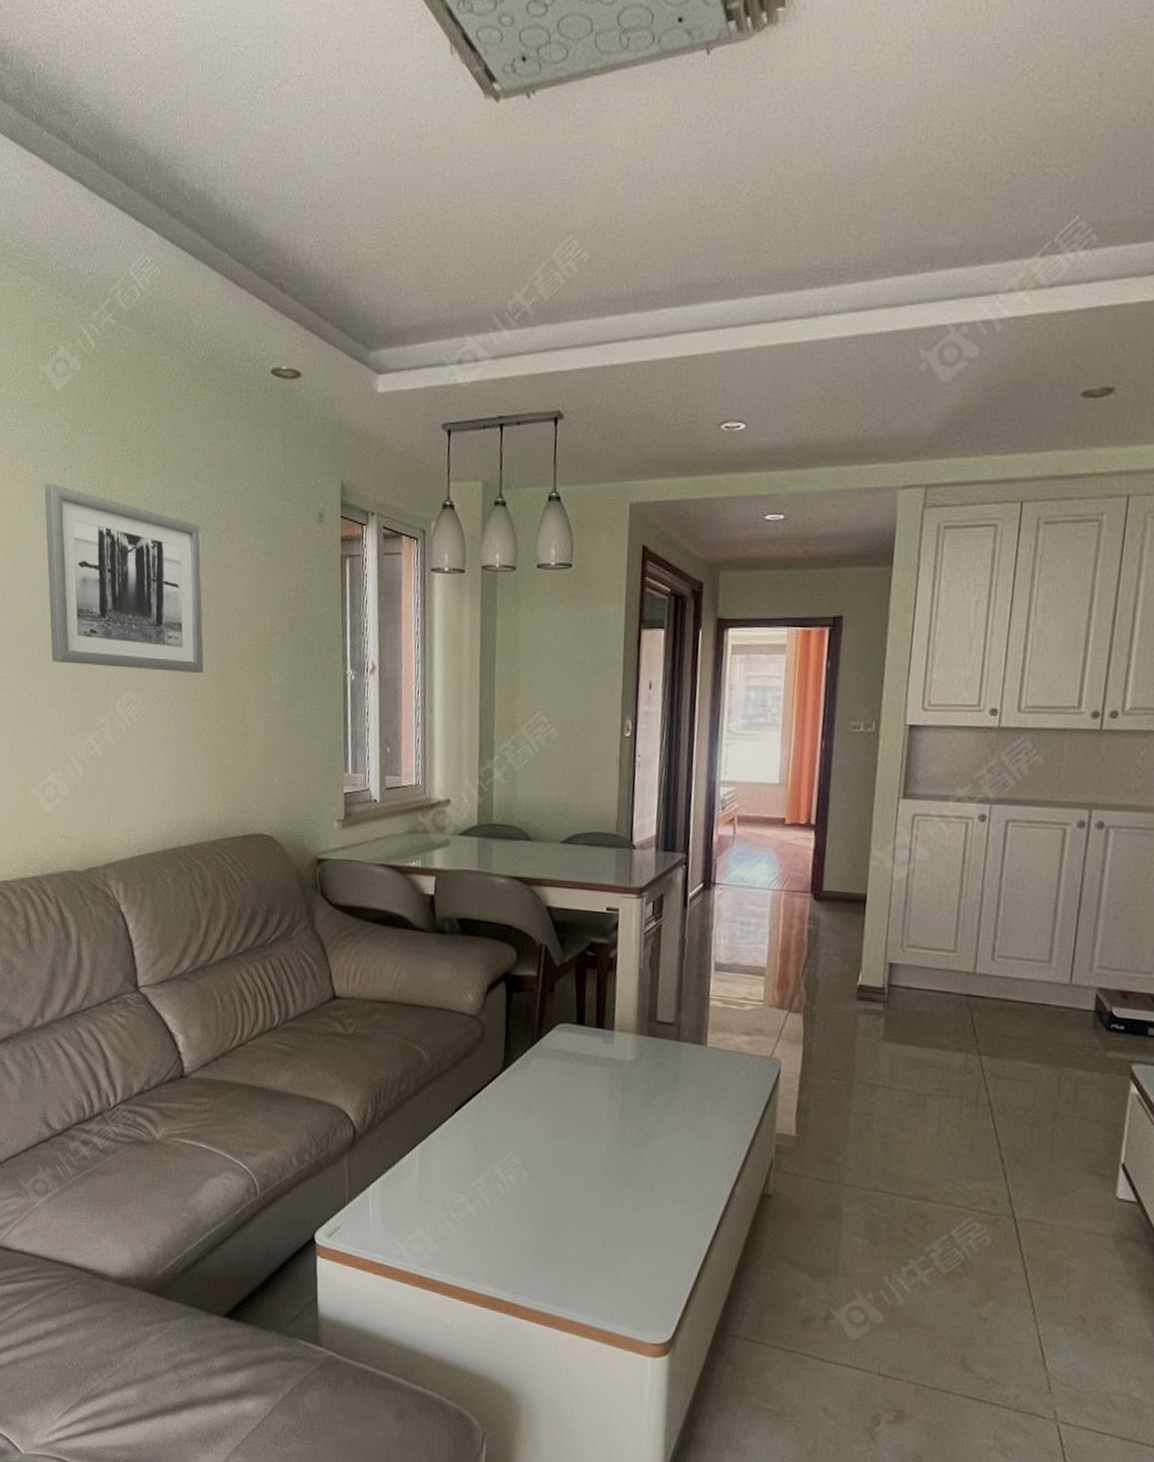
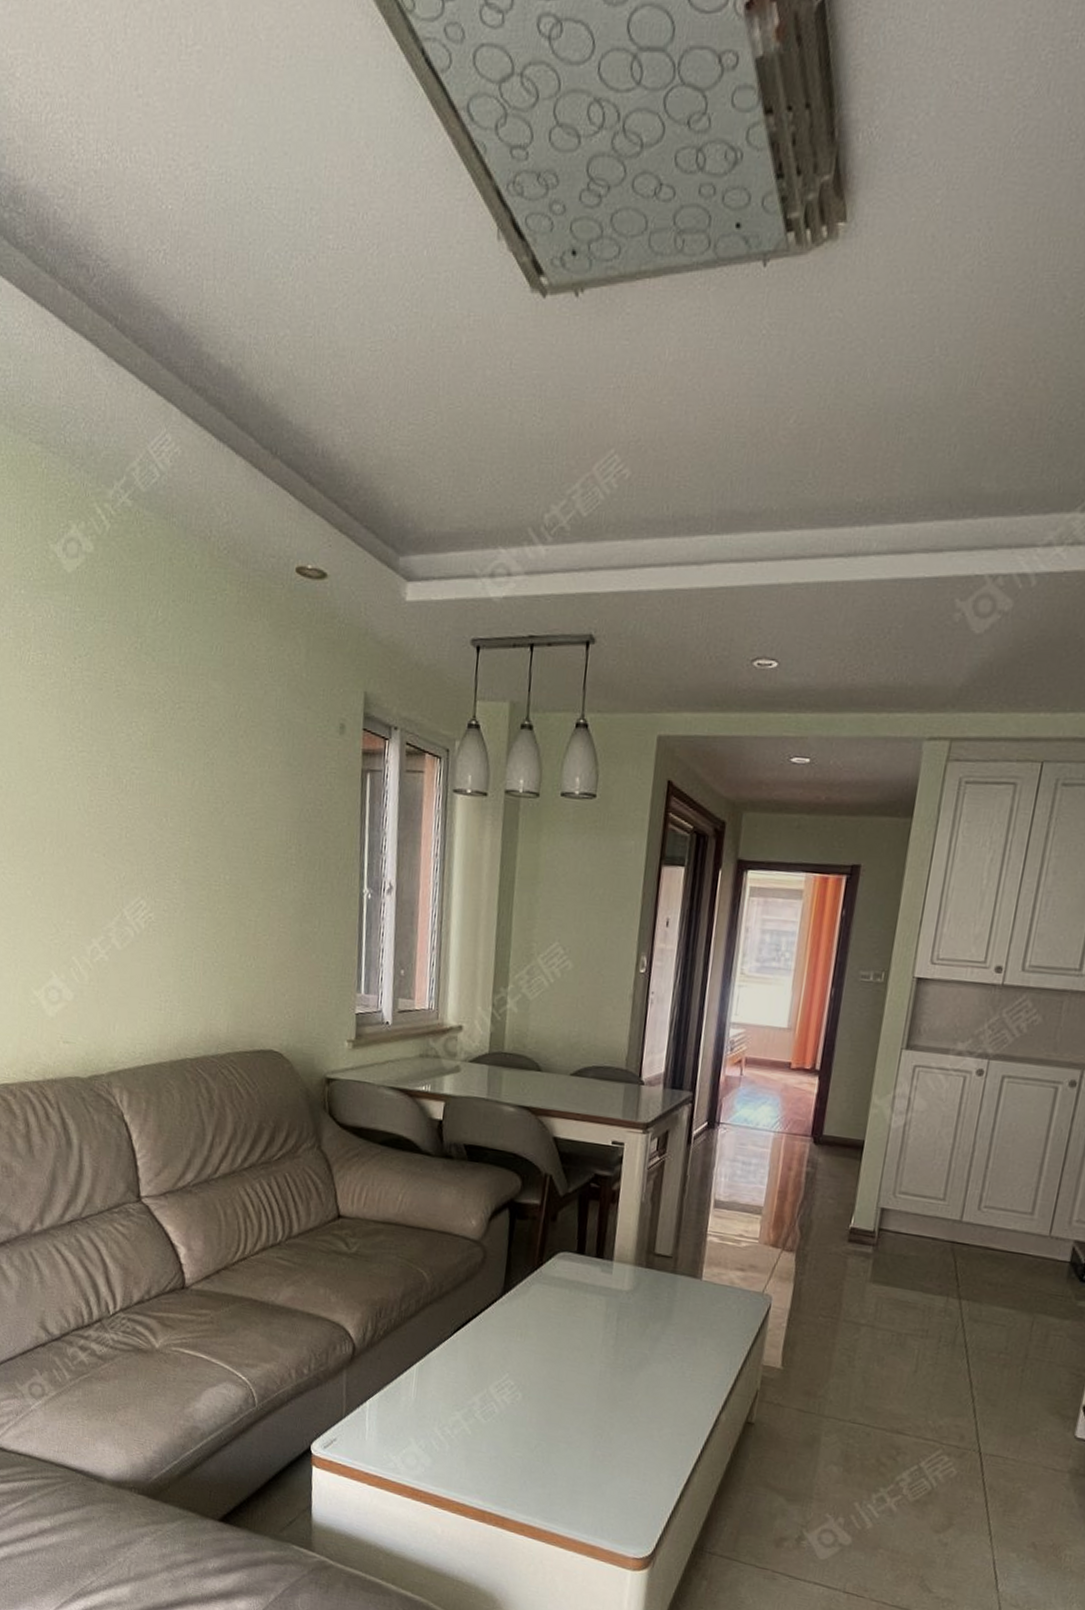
wall art: present [44,484,204,673] -> none [52,672,218,883]

